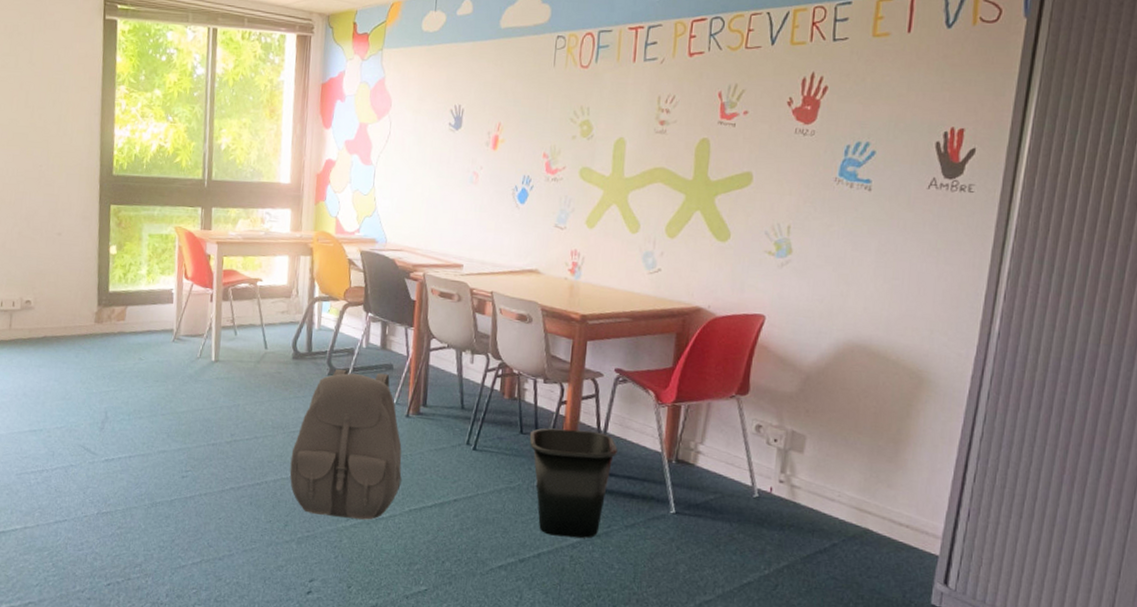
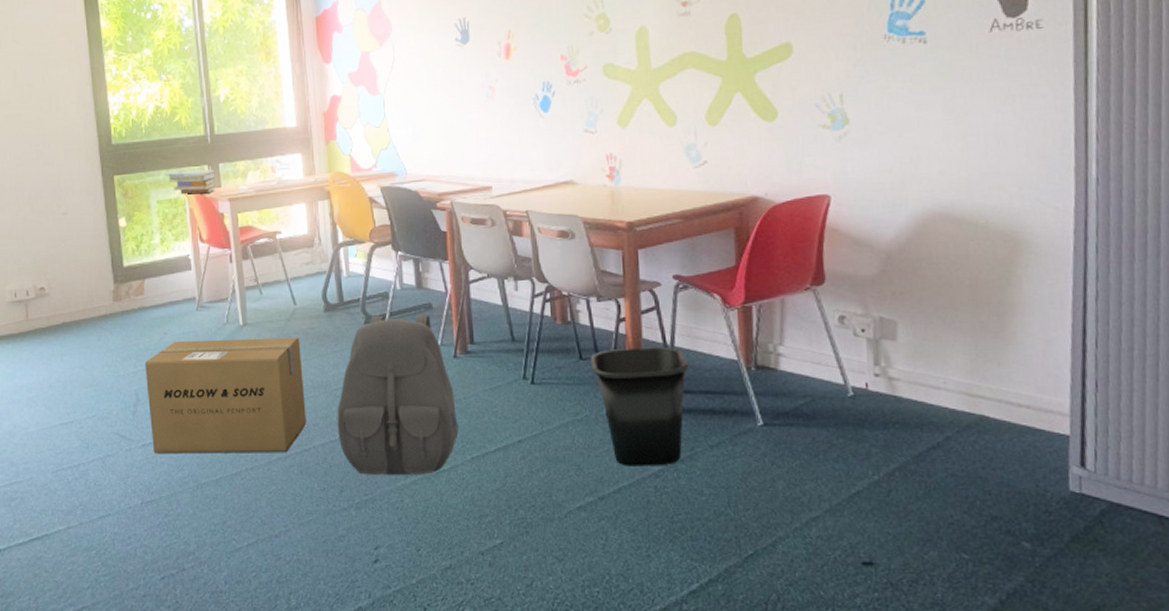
box: none [115,367,267,483] -> present [144,337,306,454]
books: none [160,208,207,235] -> present [166,169,215,195]

